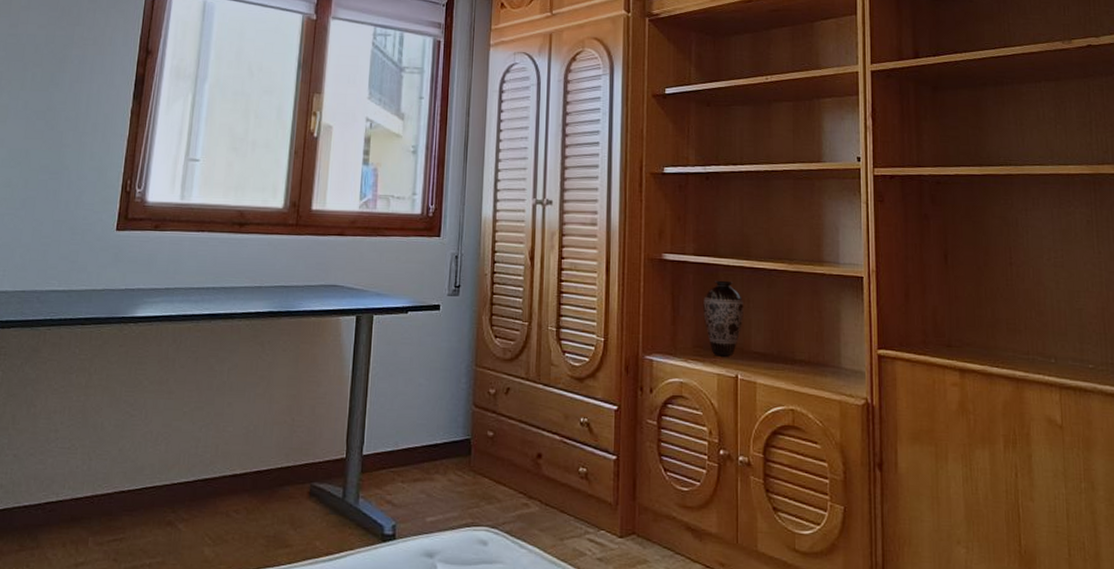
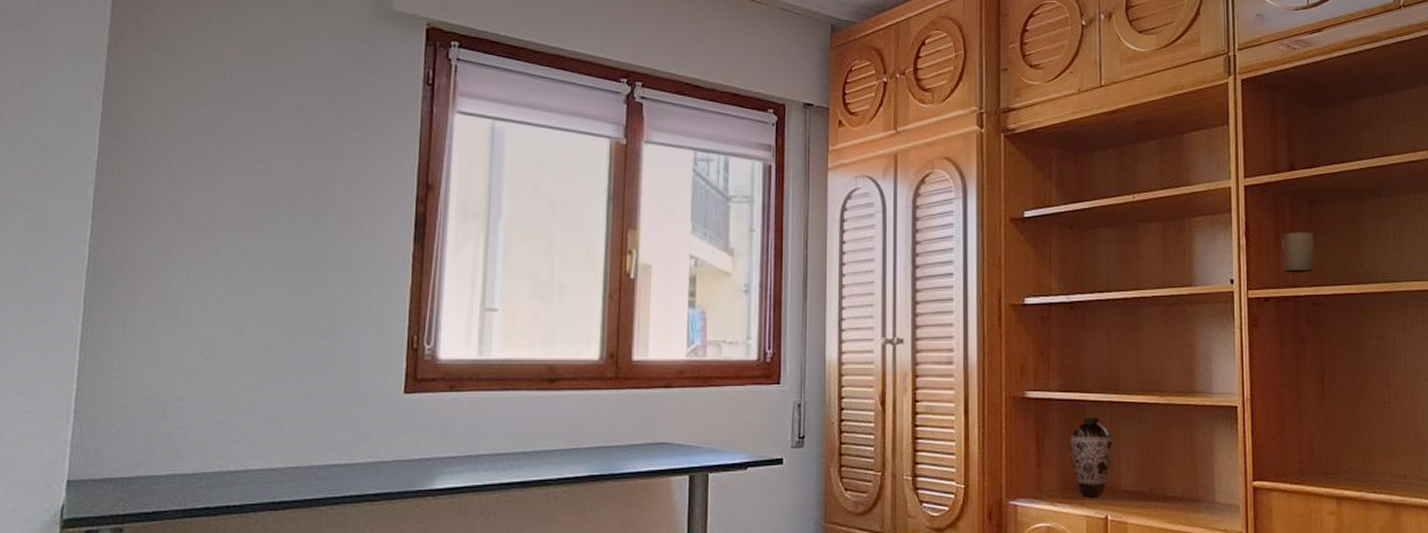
candle: none [906,115,938,154] -> present [1281,232,1315,273]

